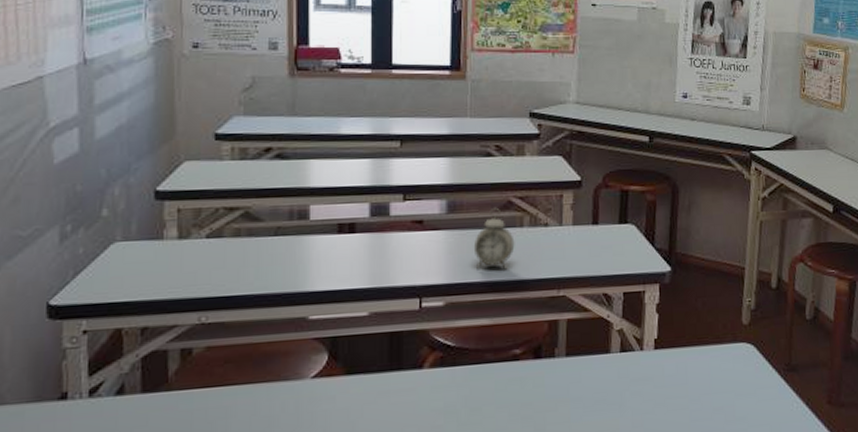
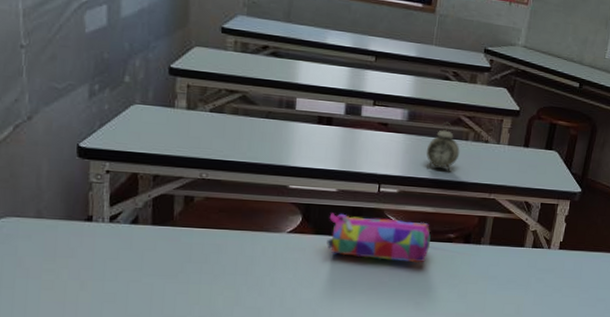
pencil case: none [362,338,491,398] -> present [327,213,431,263]

